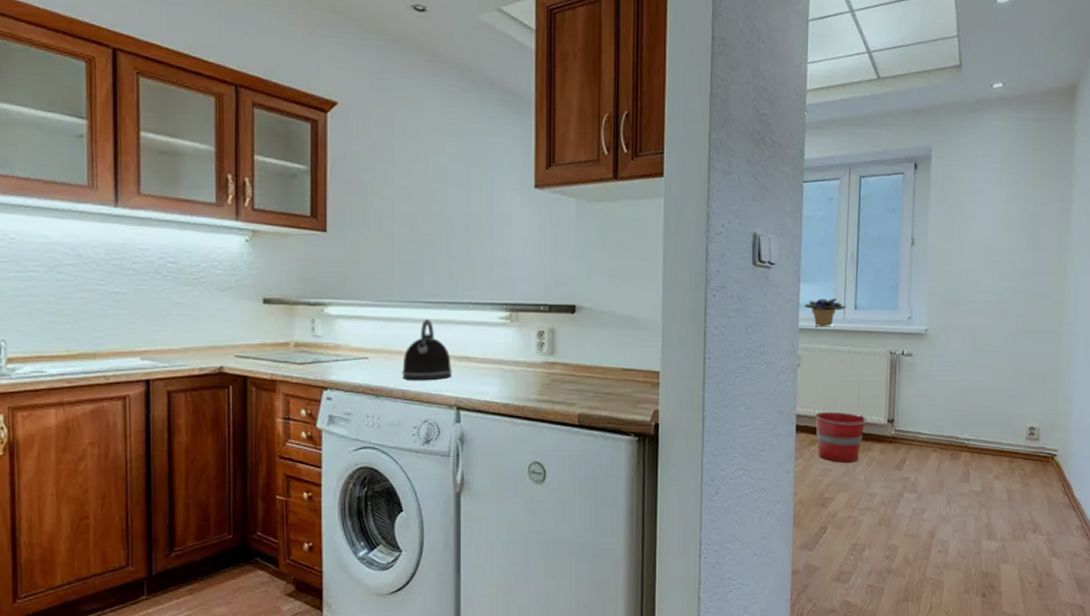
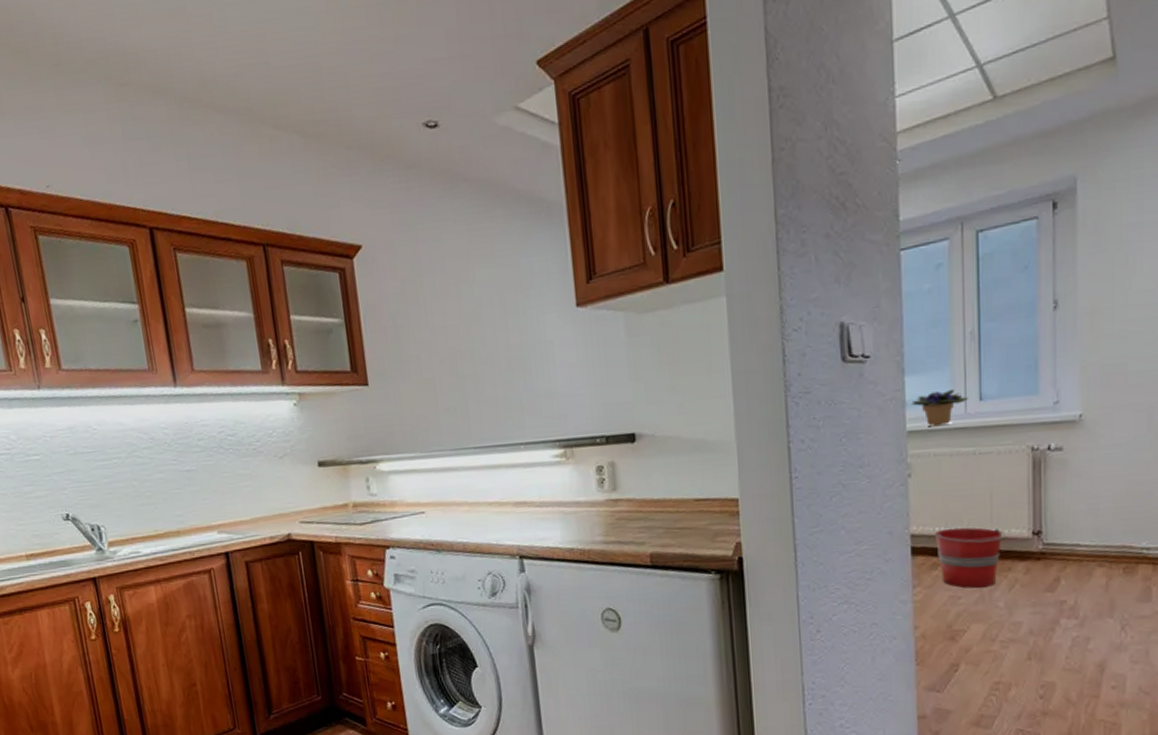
kettle: present [402,320,453,381] -> none [459,466,511,532]

